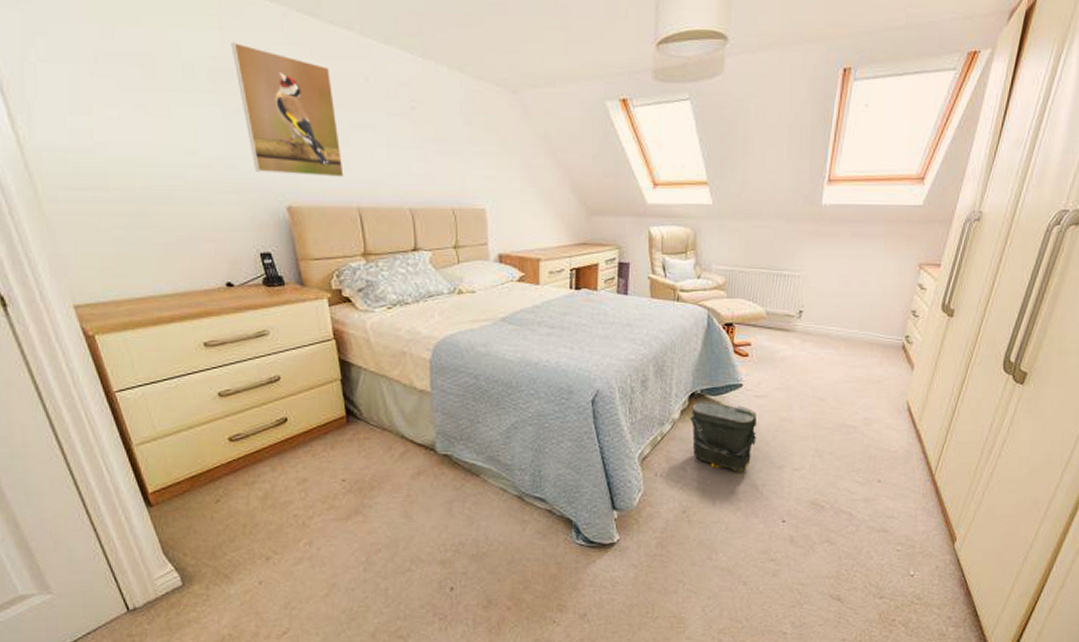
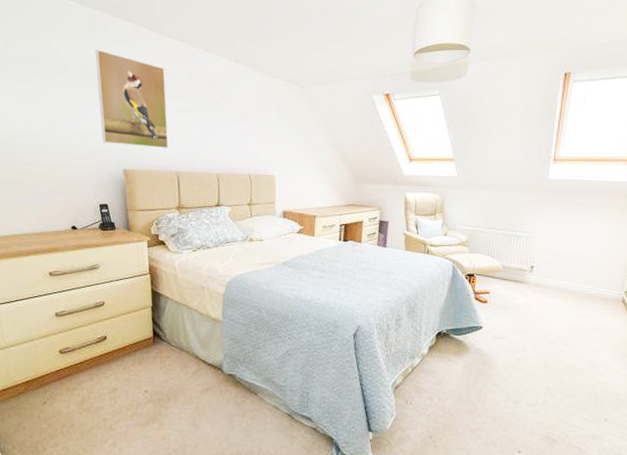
bag: present [690,402,759,472] -> none [437,340,497,404]

